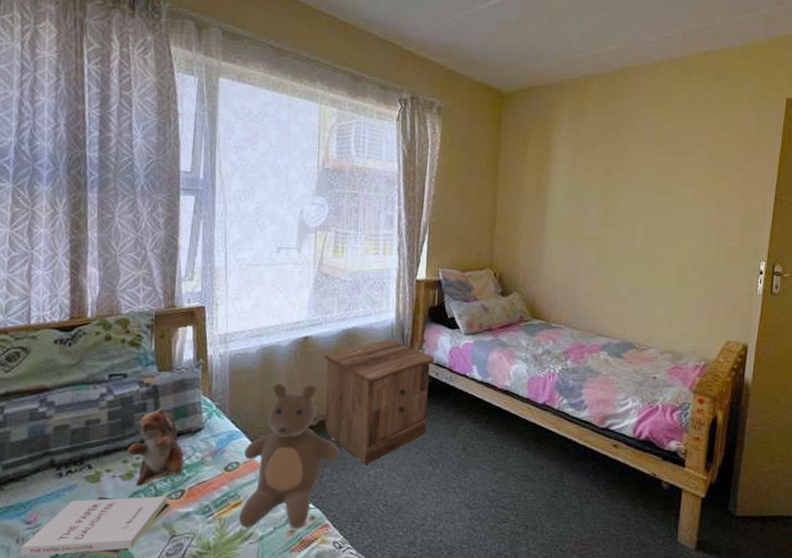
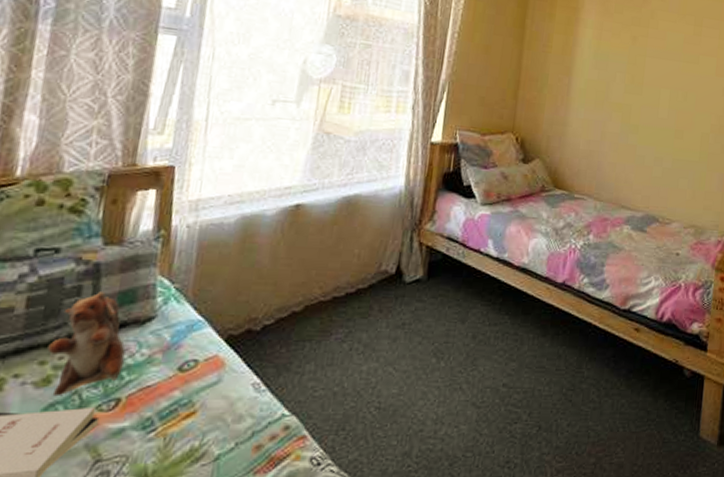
teddy bear: present [238,383,340,530] -> none [189,260,328,445]
nightstand: present [324,339,434,465] -> none [311,208,446,359]

